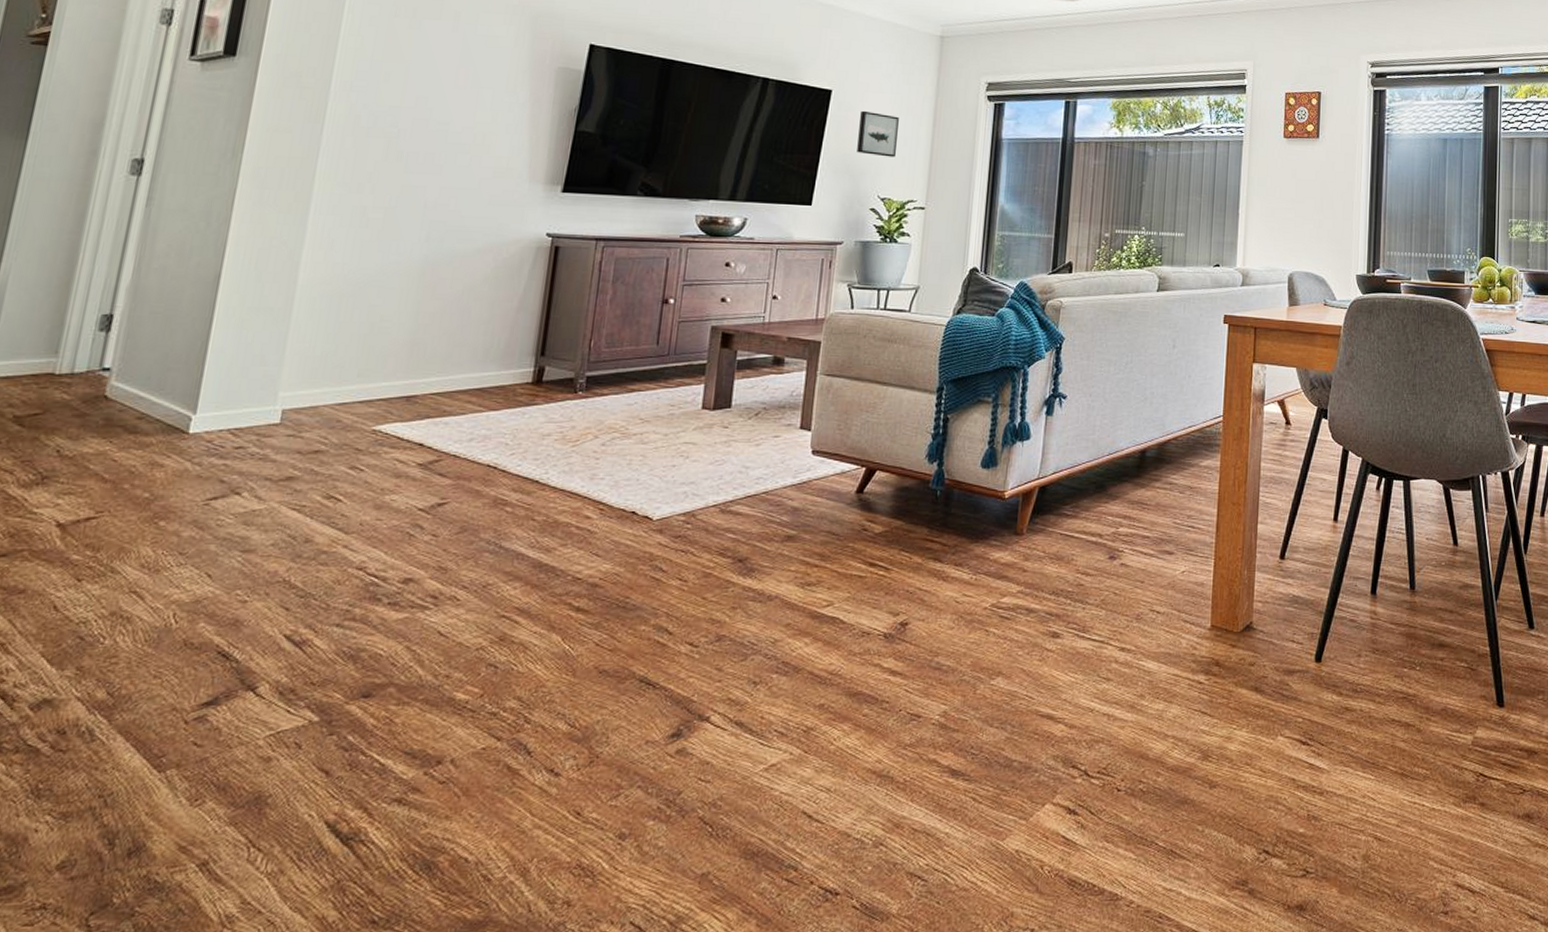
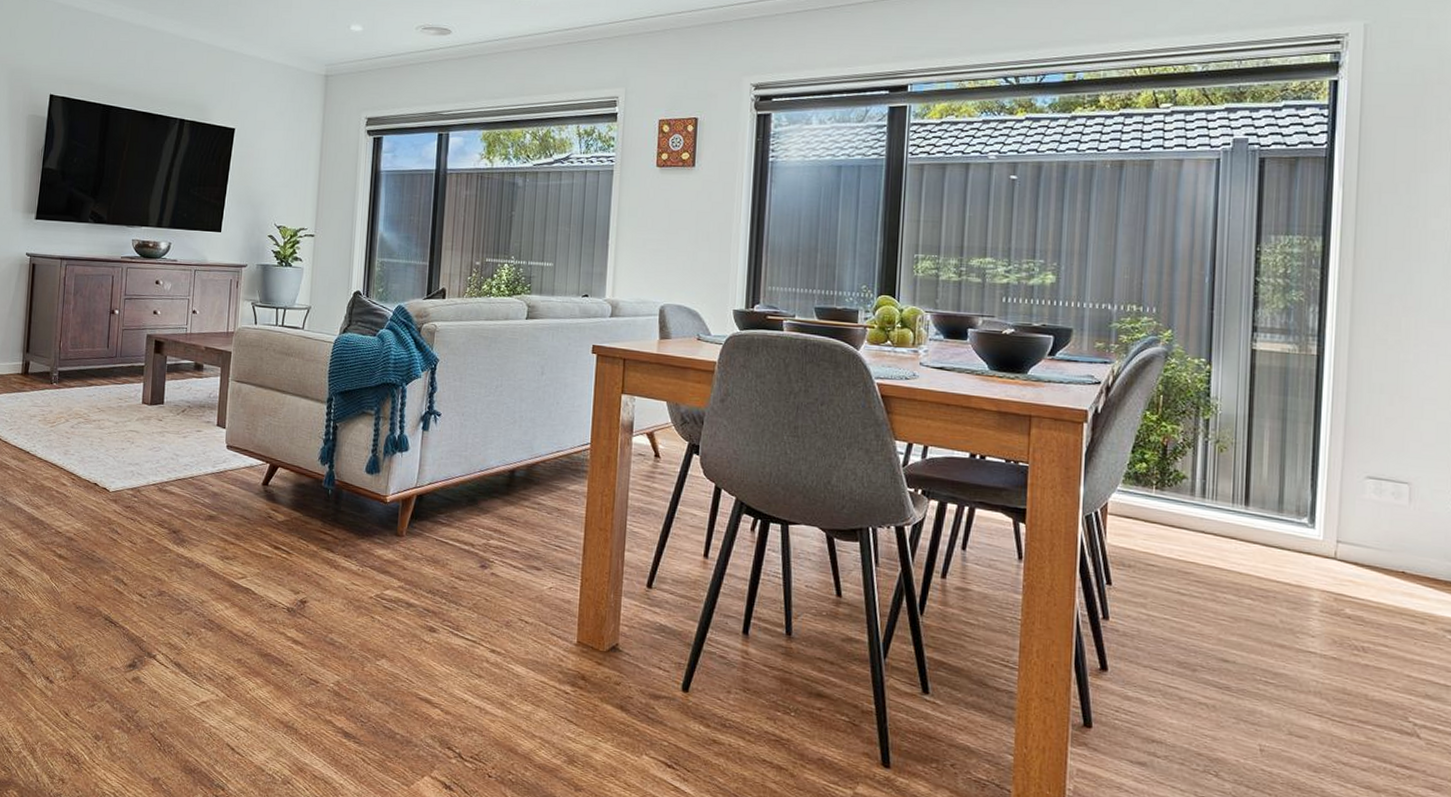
wall art: present [857,110,899,157] -> none [256,146,291,189]

